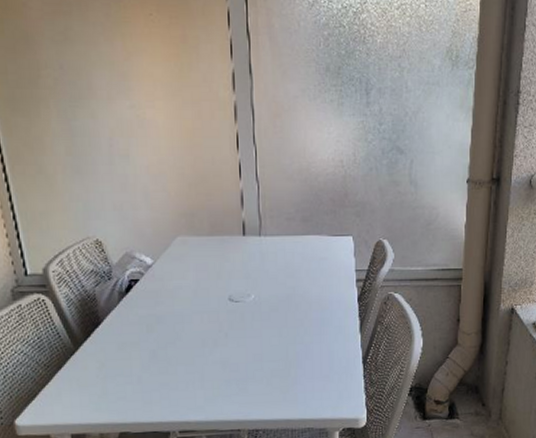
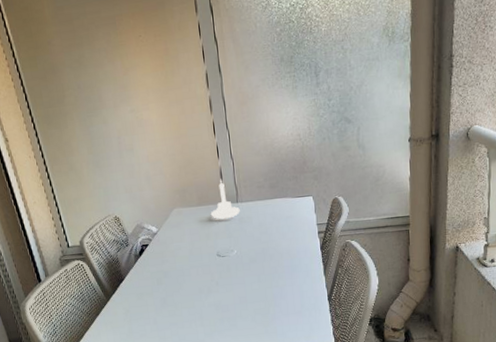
candle holder: none [224,204,262,255] -> present [210,179,240,219]

